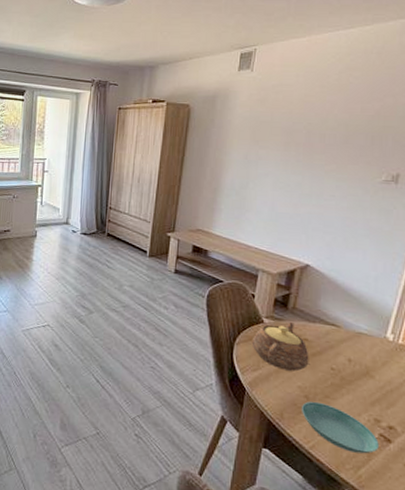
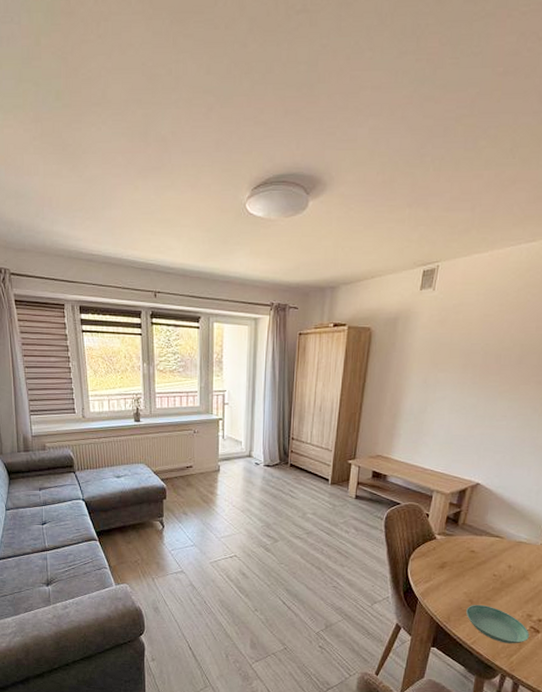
teapot: present [253,322,309,371] -> none [426,537,475,580]

